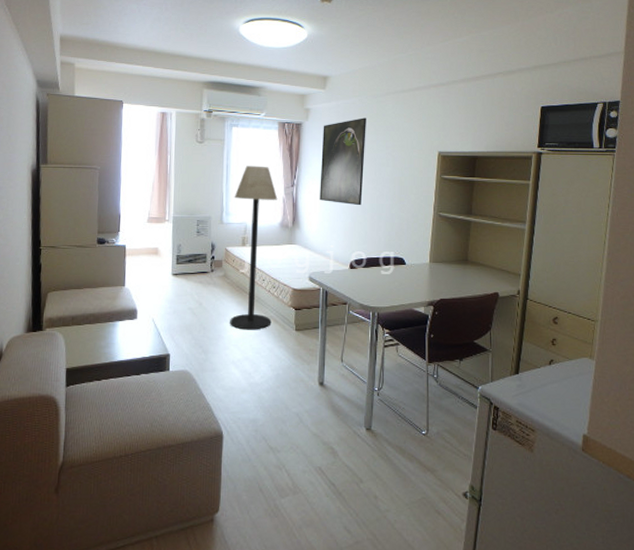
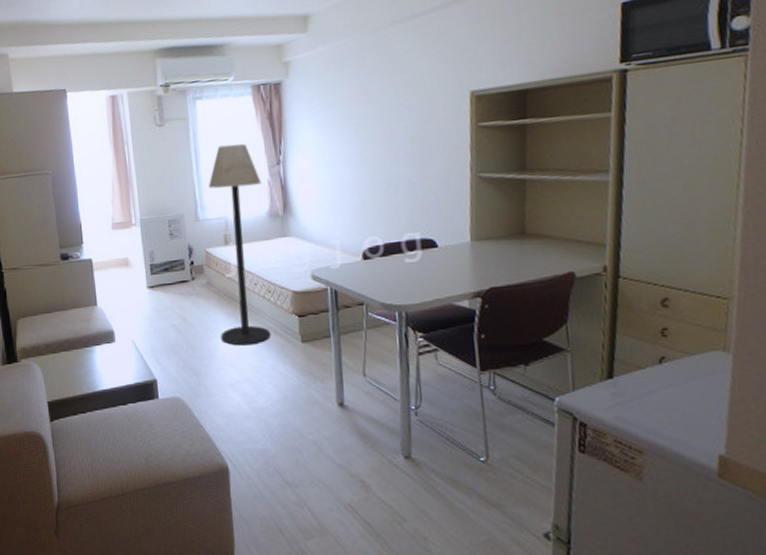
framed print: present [320,118,366,206] -> none [309,61,370,178]

